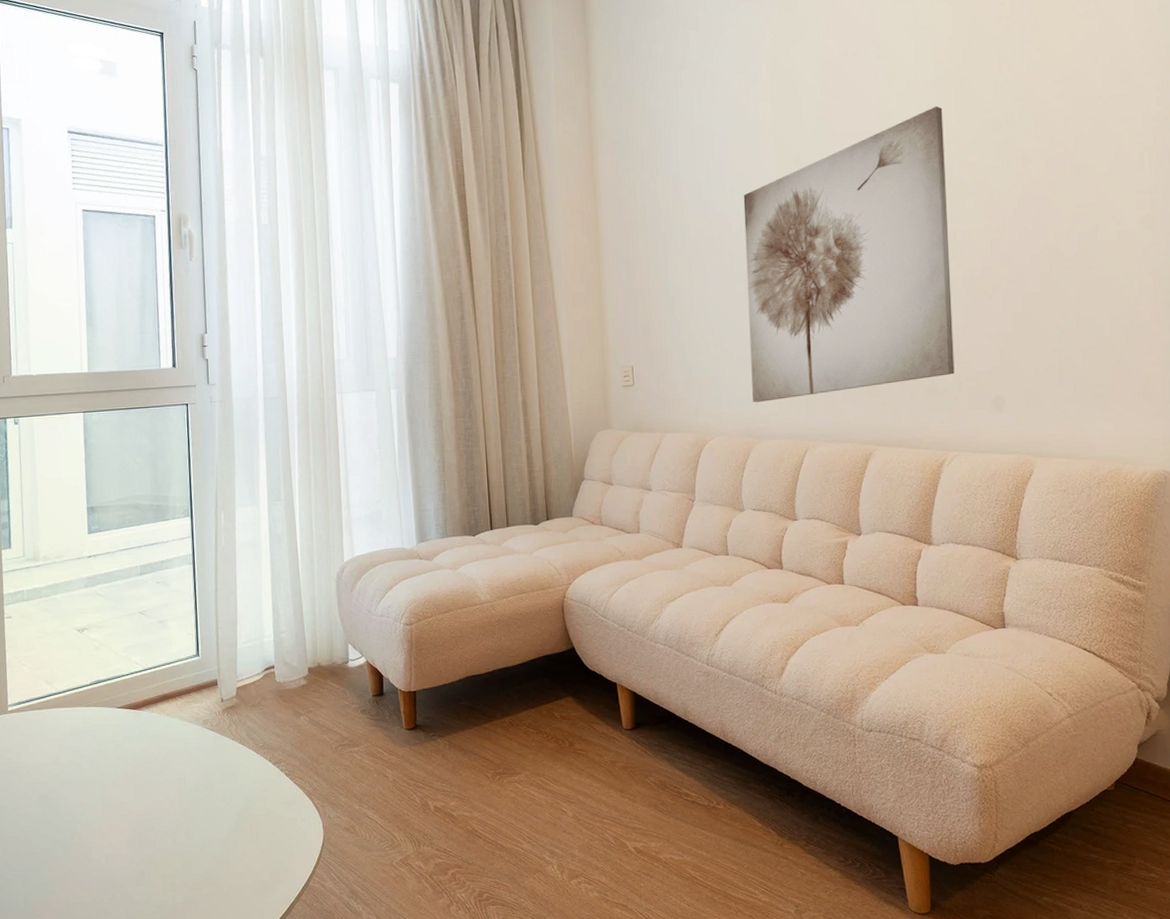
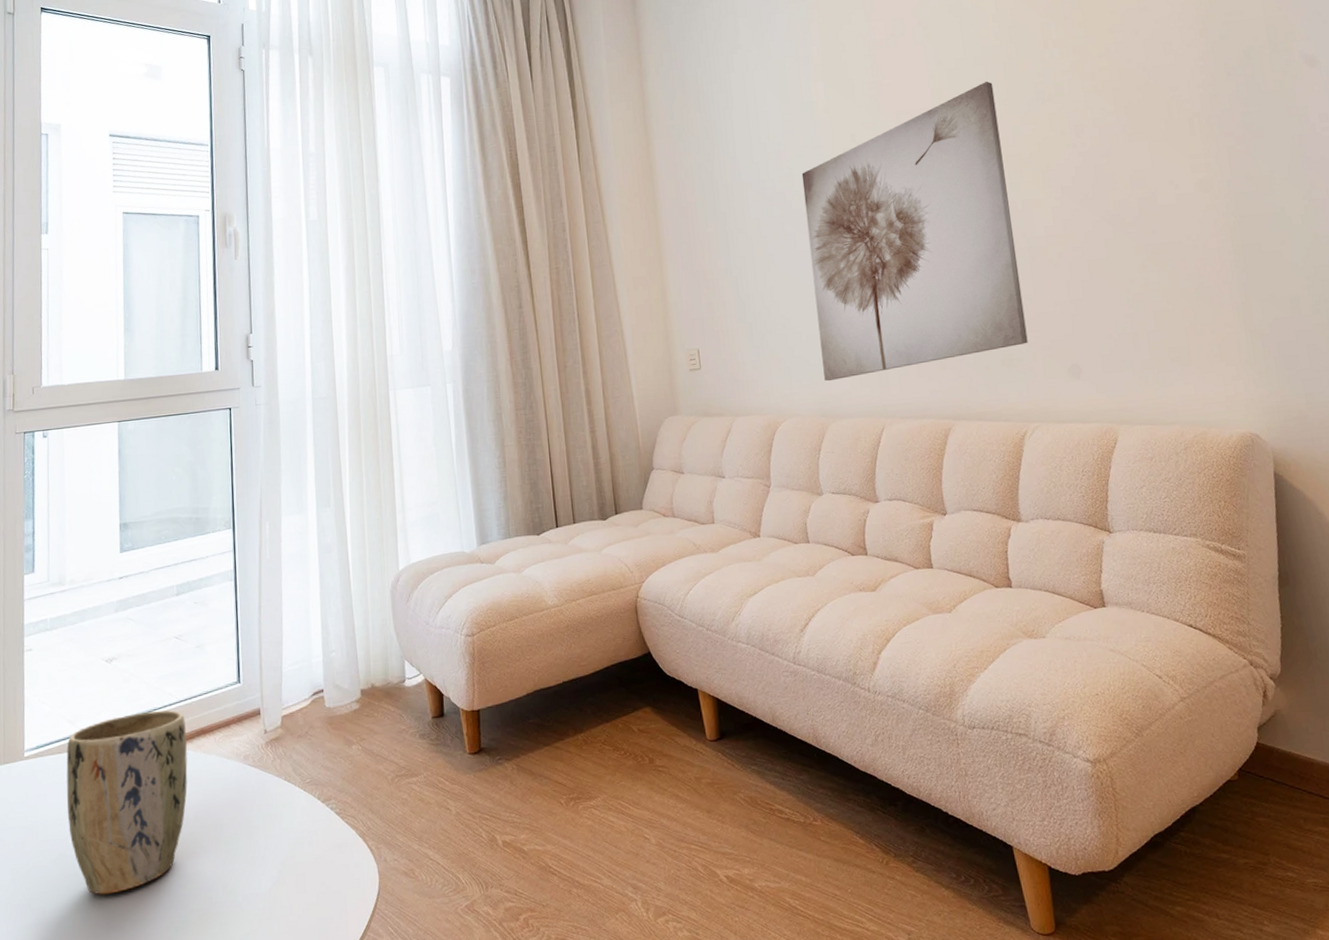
plant pot: none [45,676,153,832] -> present [66,710,188,895]

